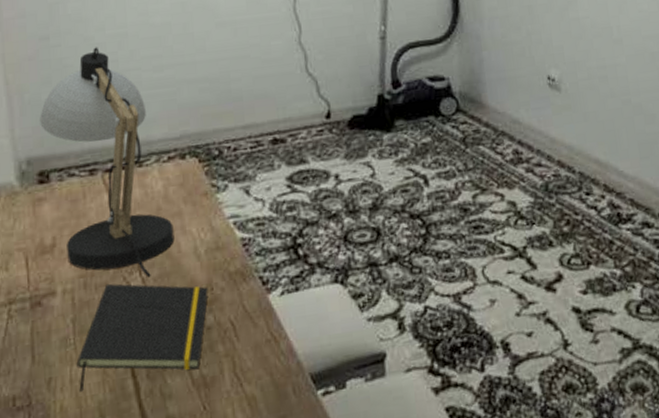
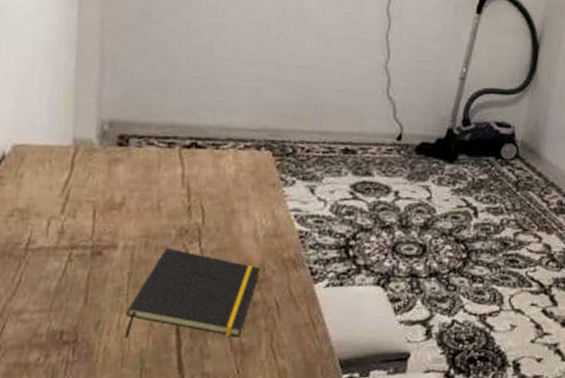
desk lamp: present [40,47,175,278] -> none [128,31,239,249]

